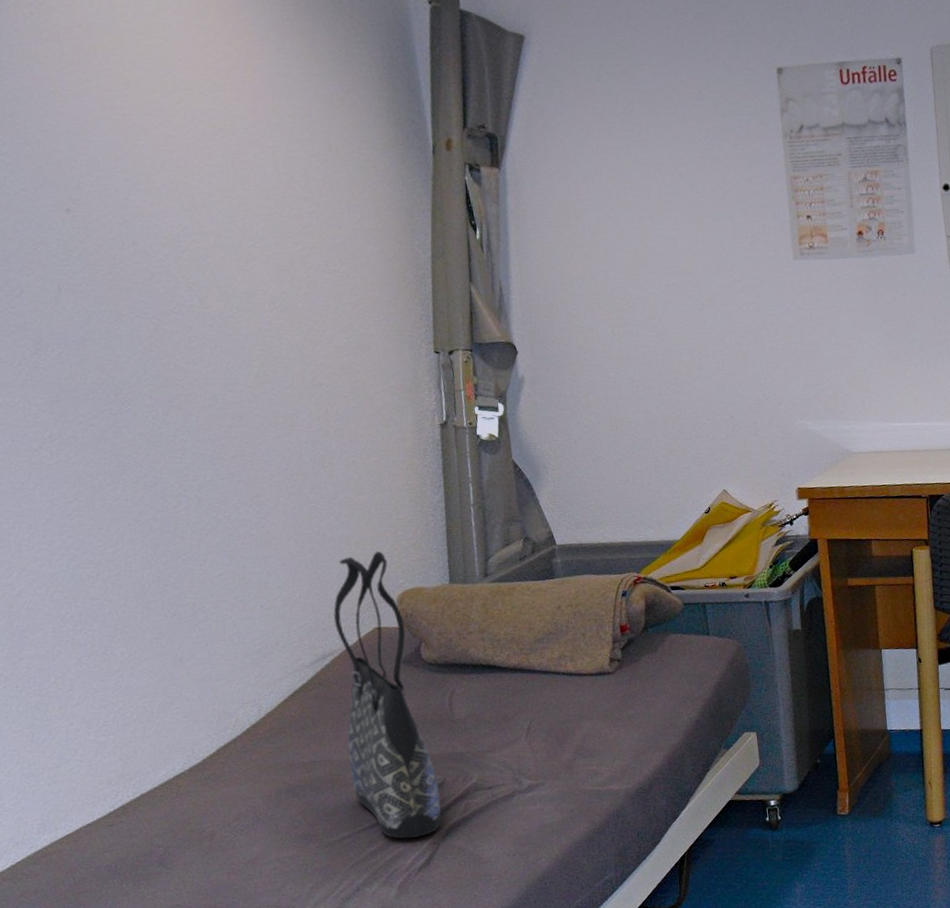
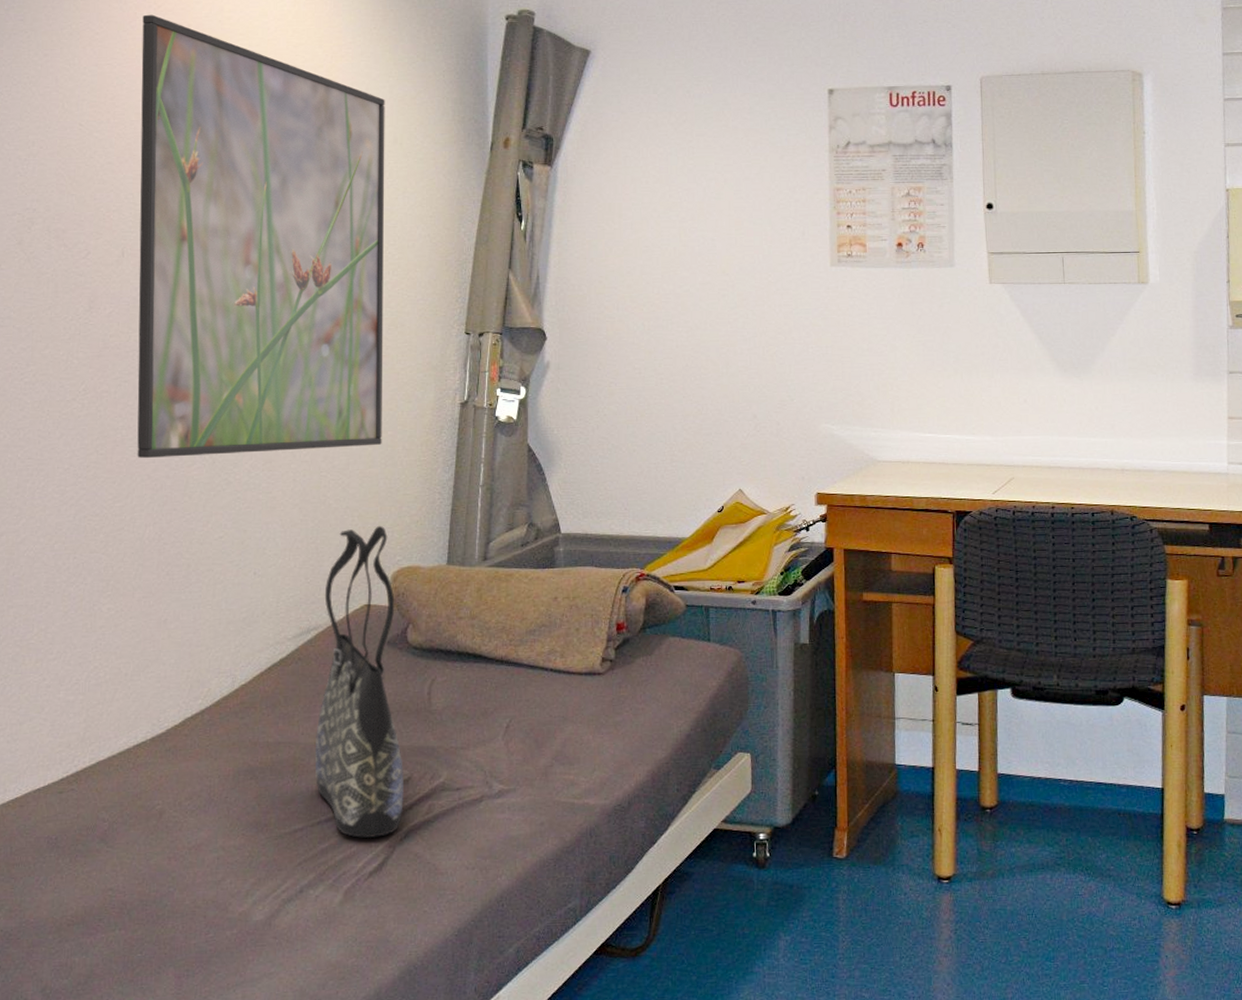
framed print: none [24,14,367,503] -> present [137,14,385,458]

